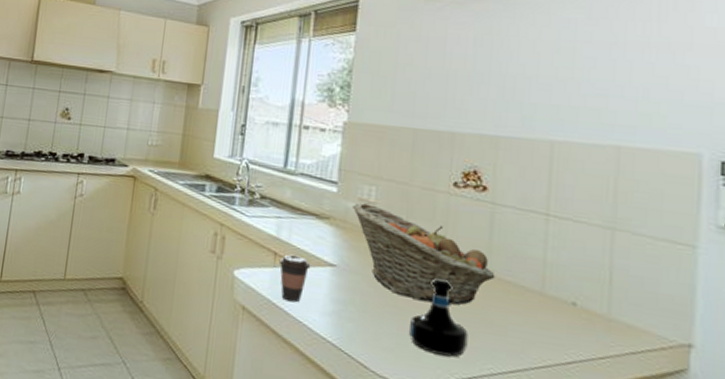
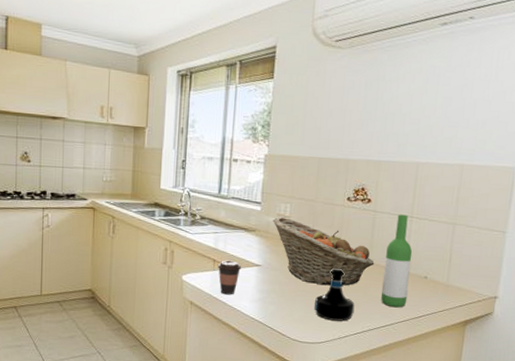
wine bottle: none [507,209,552,346] -> present [381,214,413,308]

